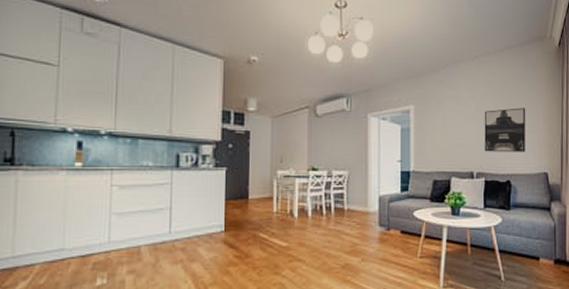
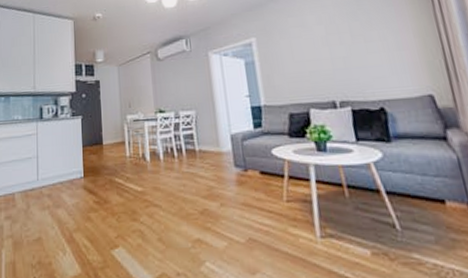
wall art: present [484,108,526,152] -> none [336,24,398,78]

